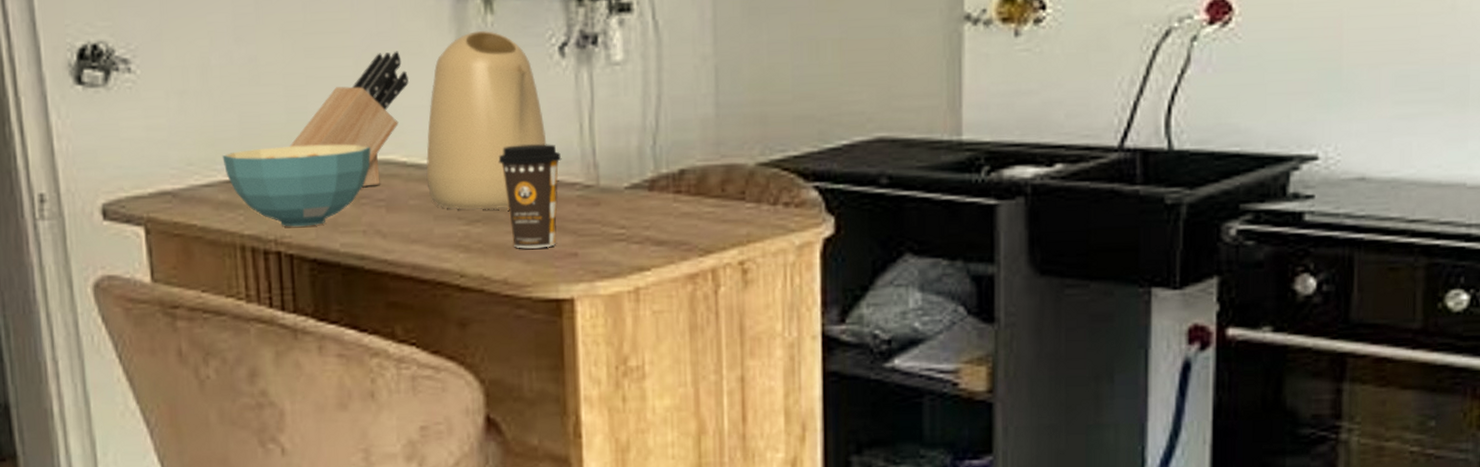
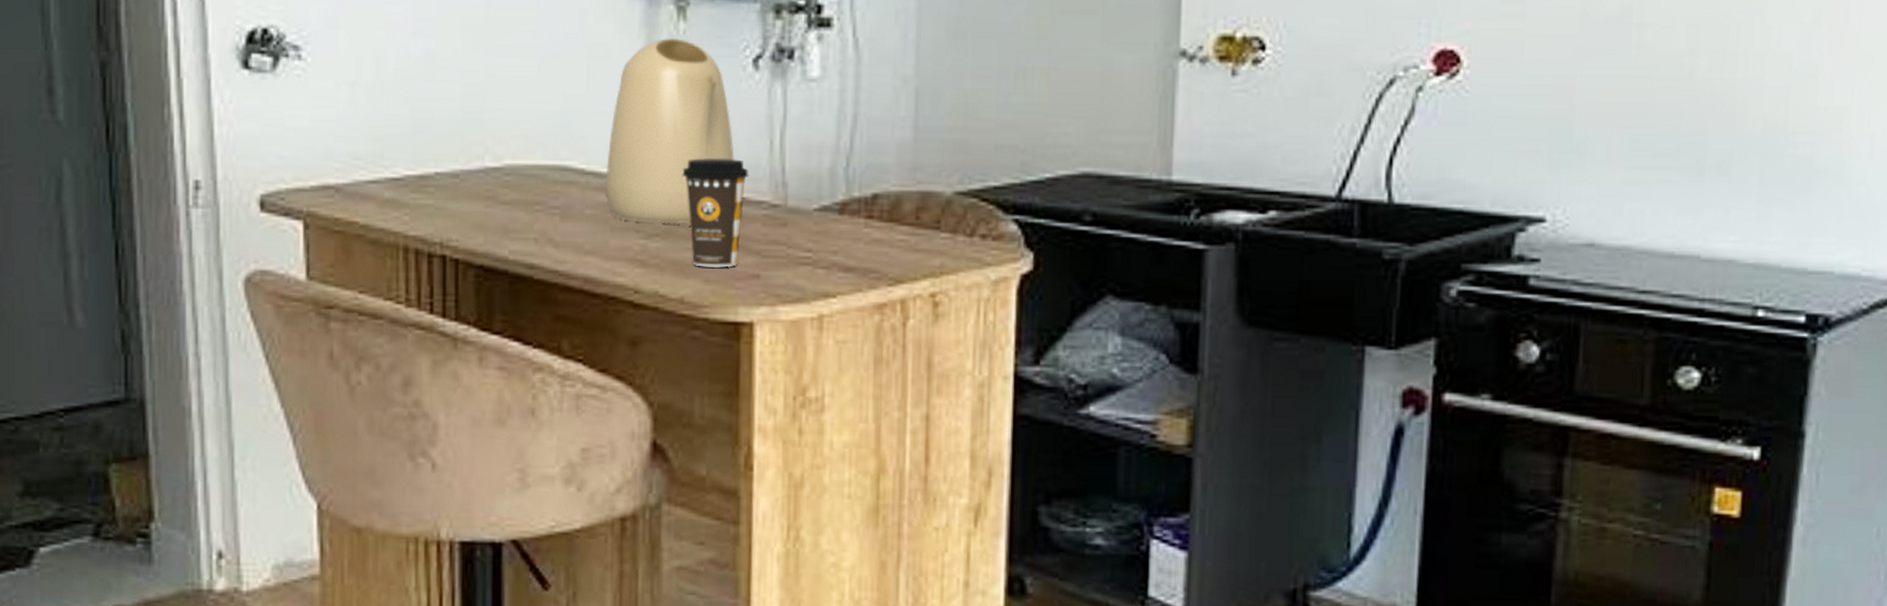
cereal bowl: present [222,144,371,227] -> none [391,145,549,231]
knife block: present [289,51,409,187] -> none [462,54,593,193]

